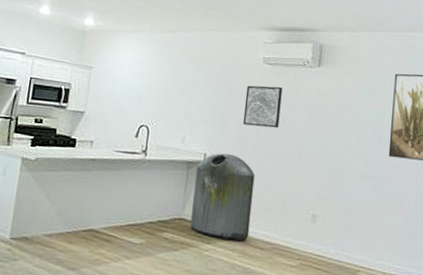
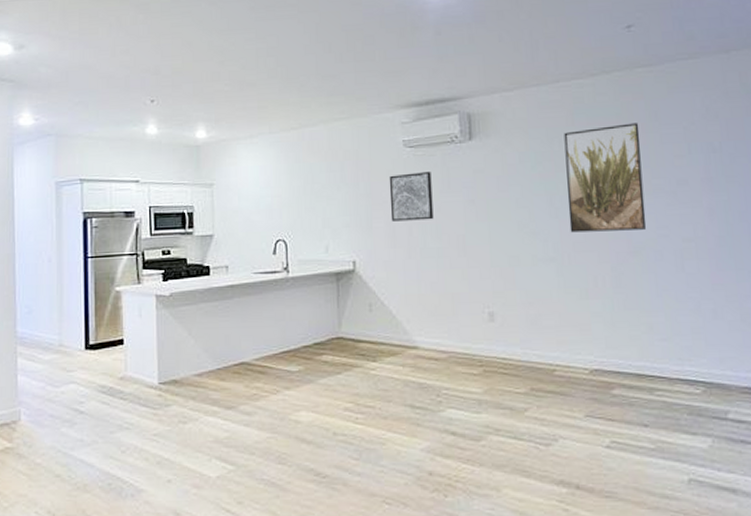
trash can: present [190,153,255,242] -> none [346,257,419,355]

